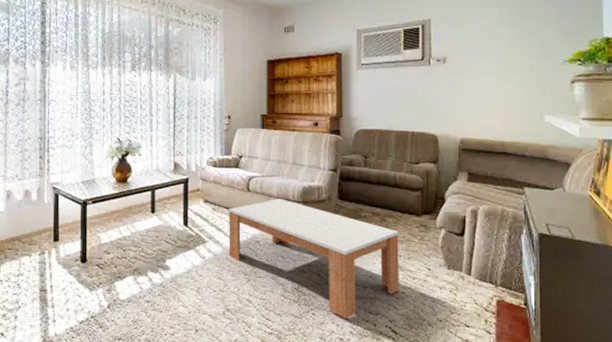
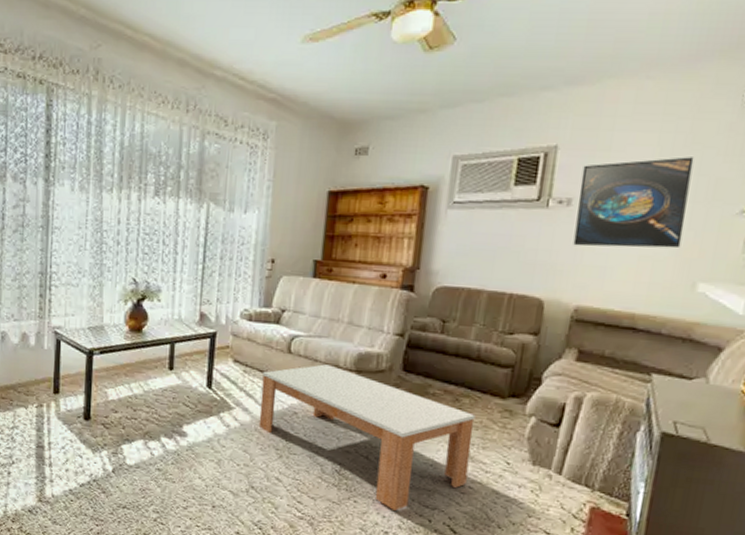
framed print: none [450,24,527,93] -> present [573,157,695,249]

